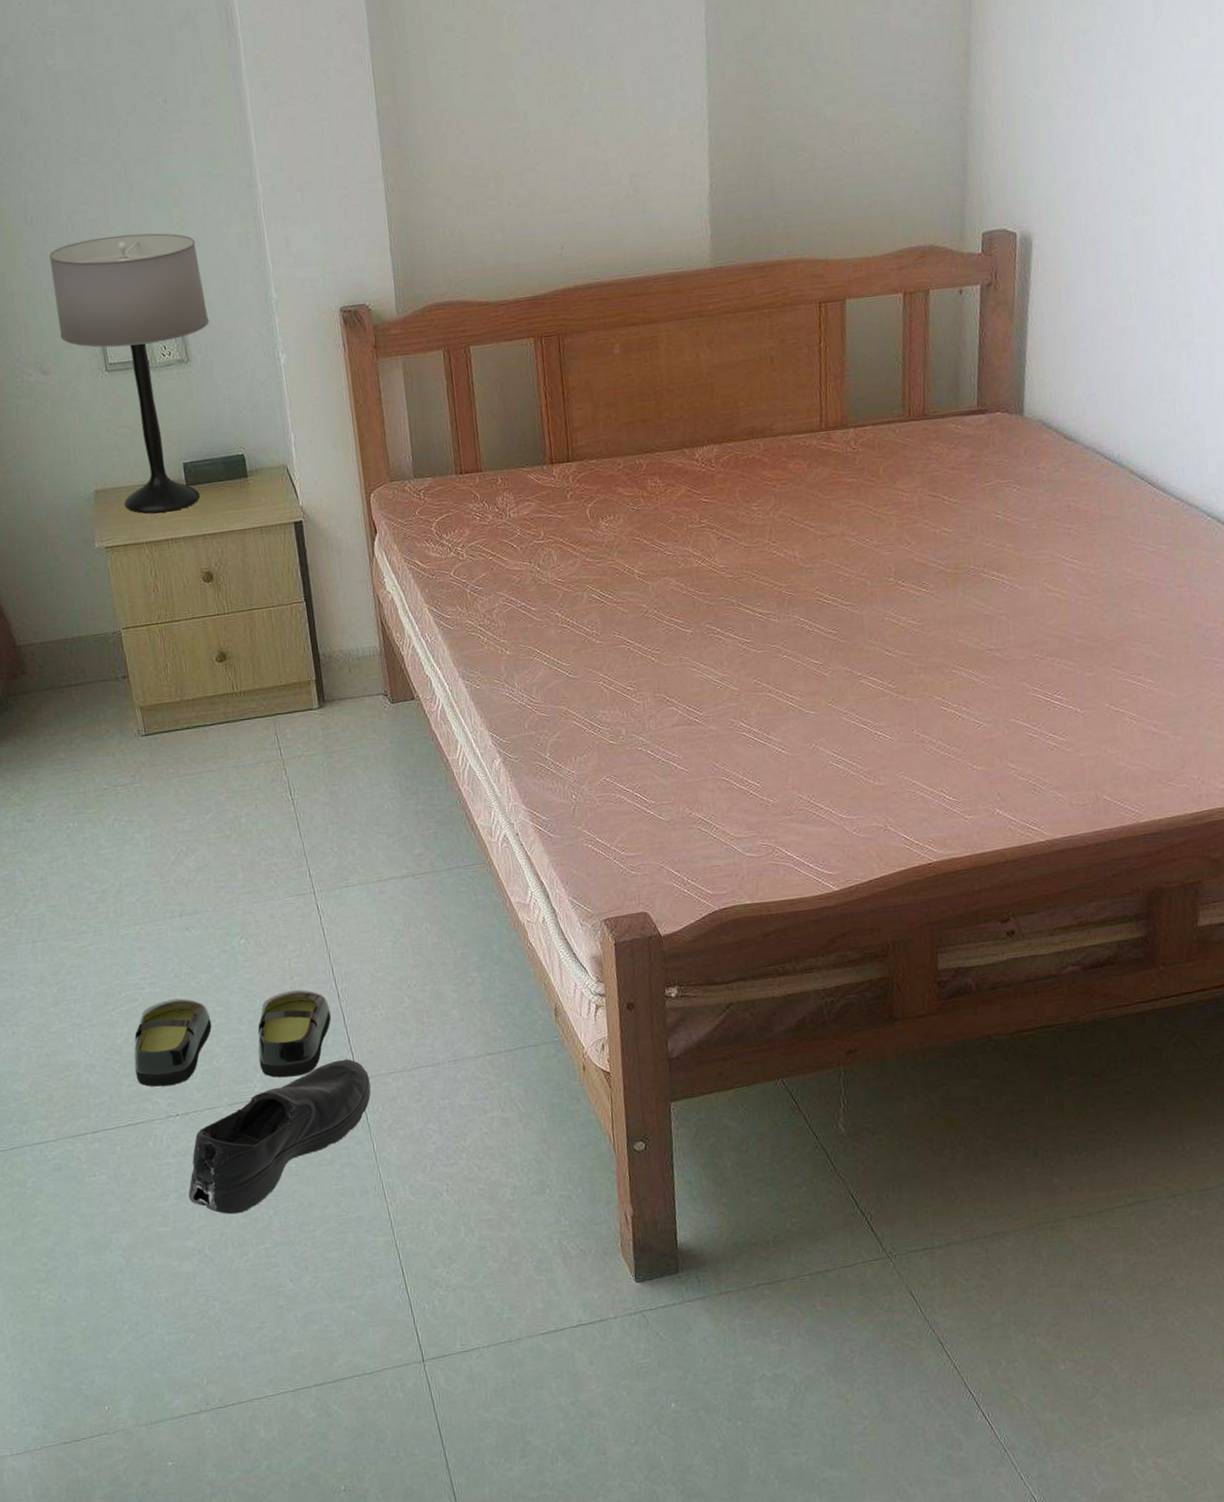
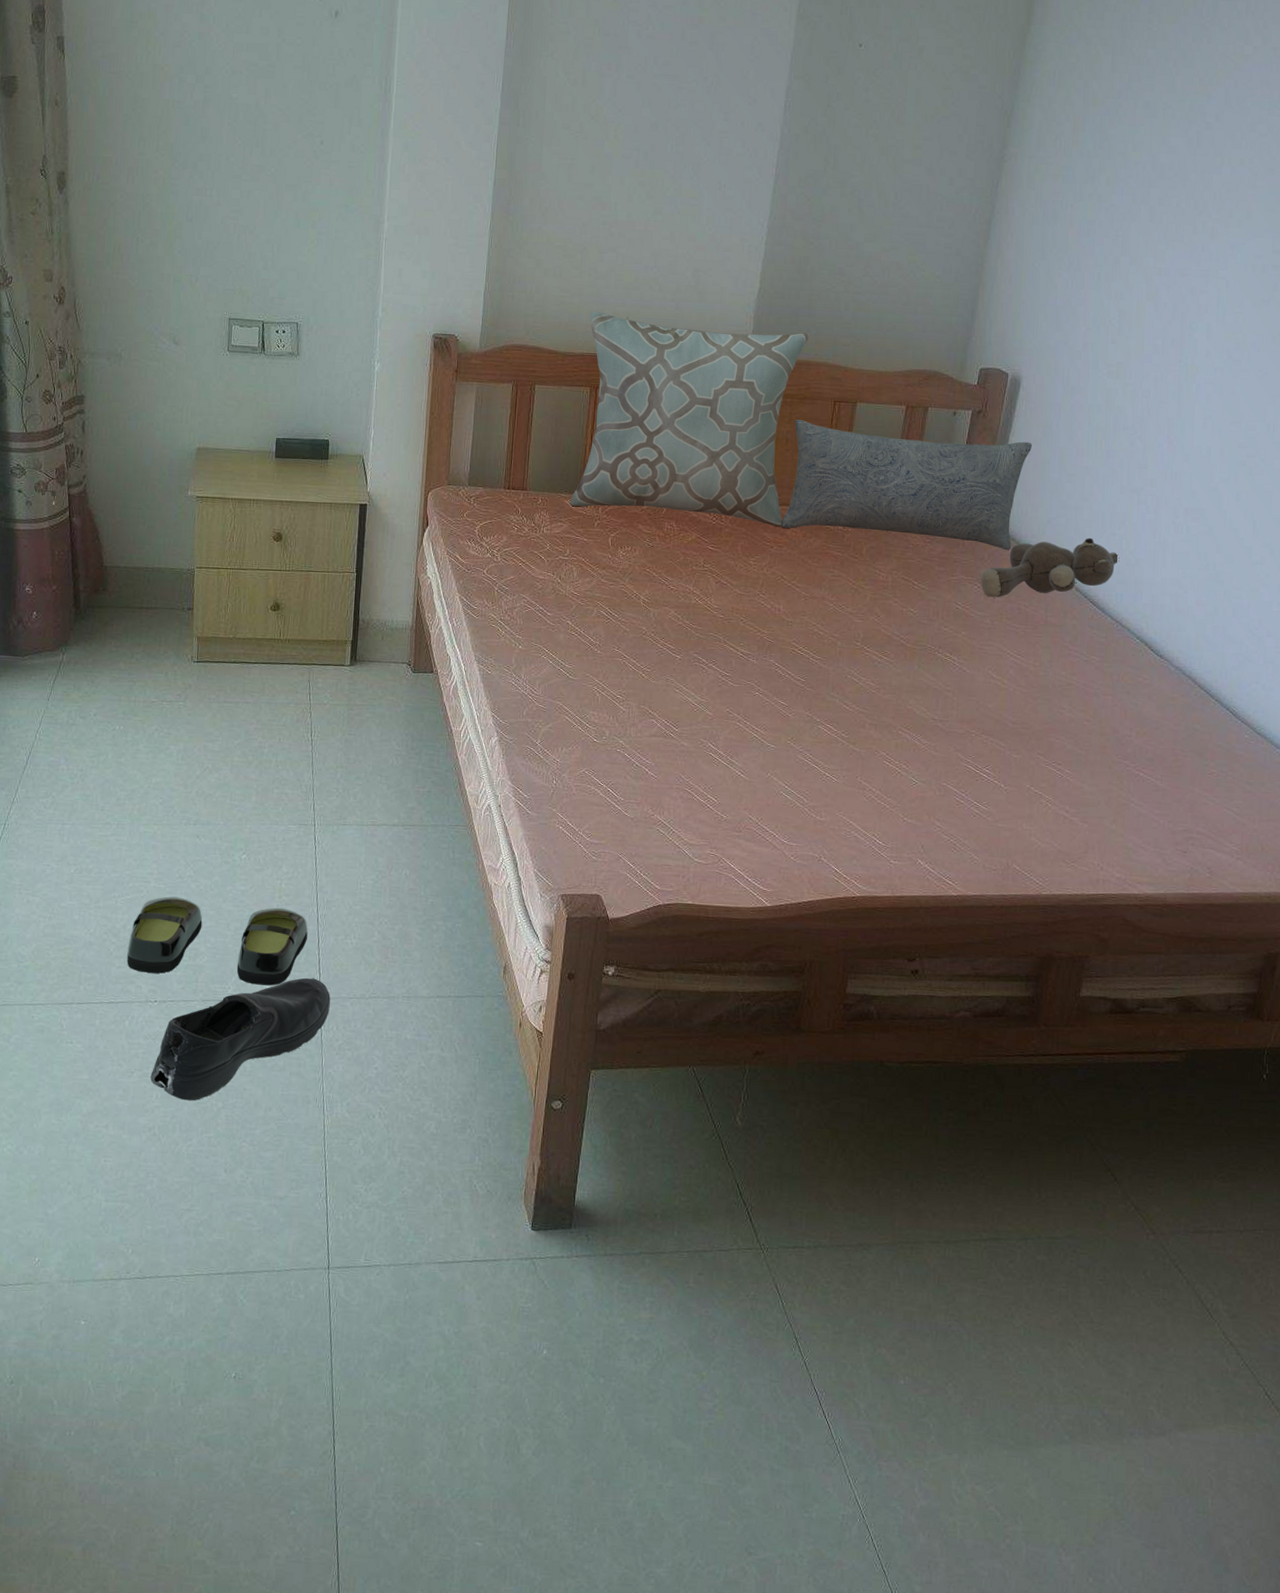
table lamp: present [49,233,210,514] -> none [196,242,323,477]
pillow: none [517,226,783,481] -> present [570,310,809,528]
pillow: none [778,309,1057,462] -> present [780,419,1033,551]
stuffed bear: none [1018,409,1175,499] -> present [980,537,1120,598]

